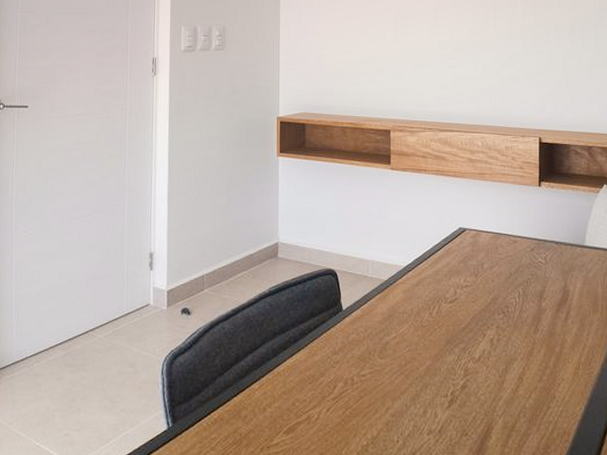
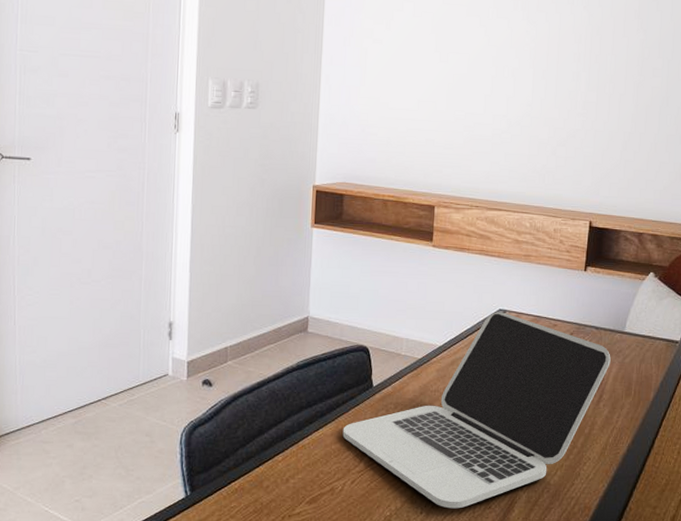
laptop: none [316,230,574,436] -> present [342,312,611,509]

